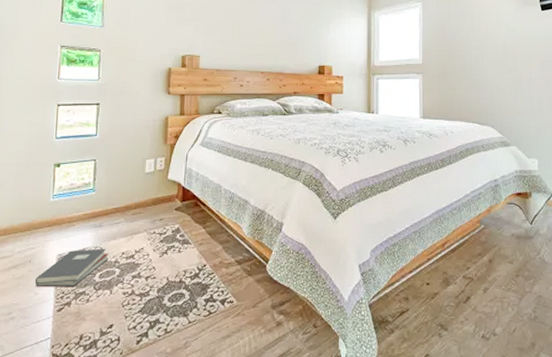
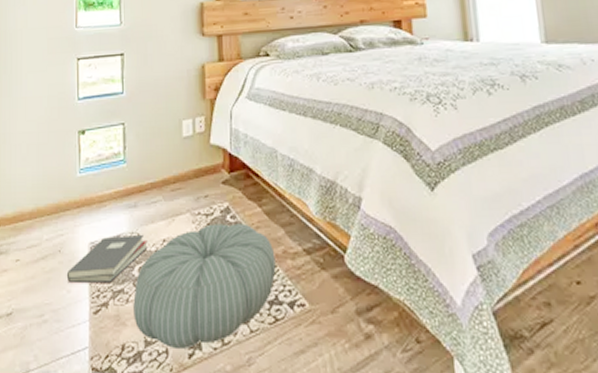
pouf: none [92,241,213,337] -> present [133,223,276,349]

